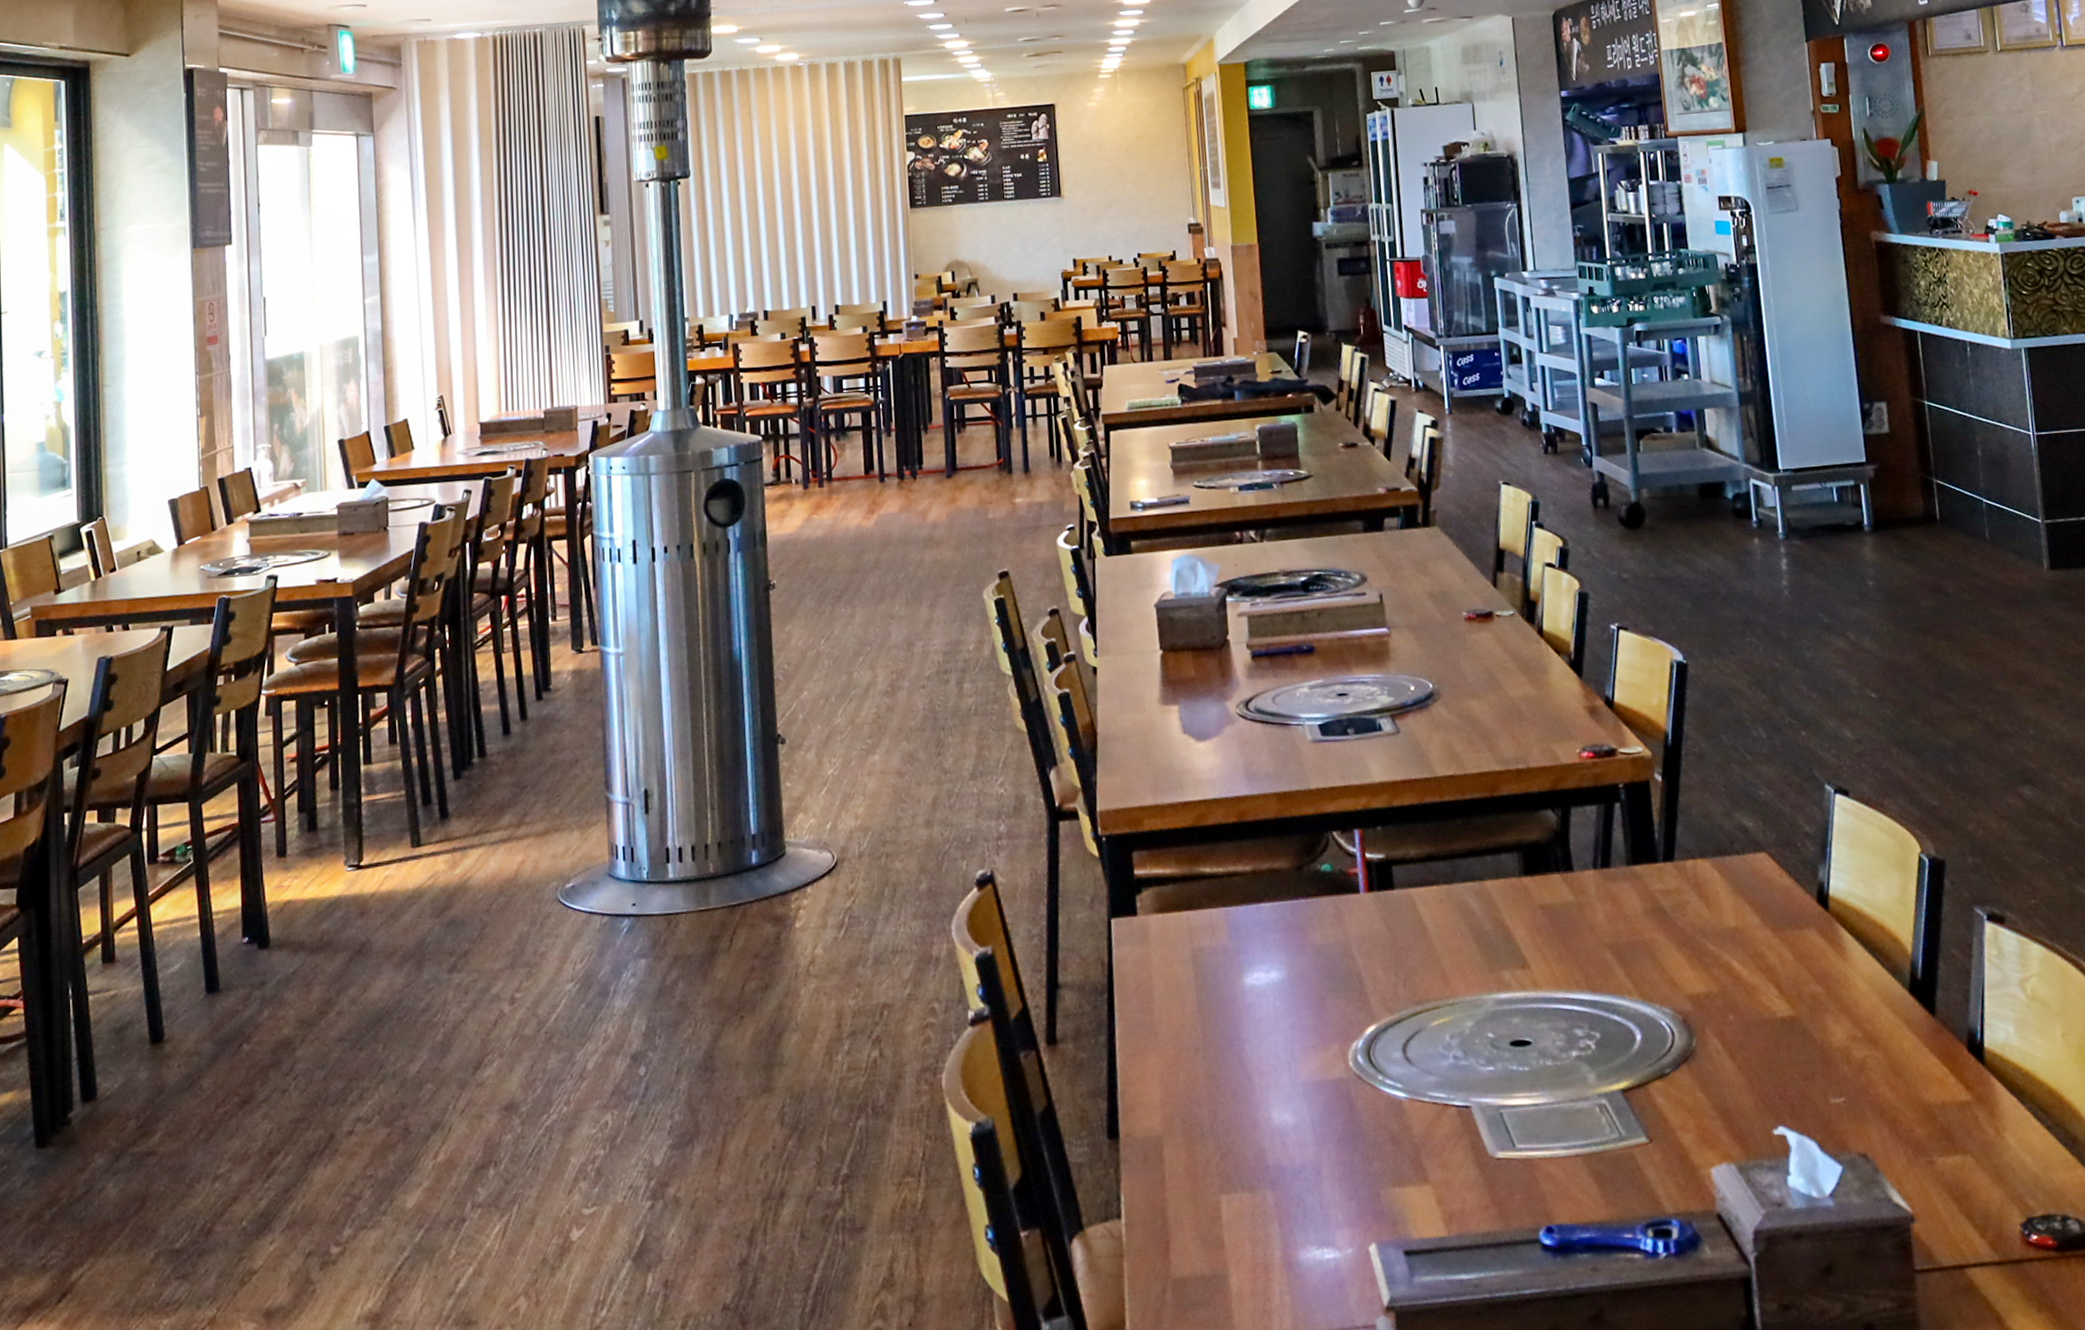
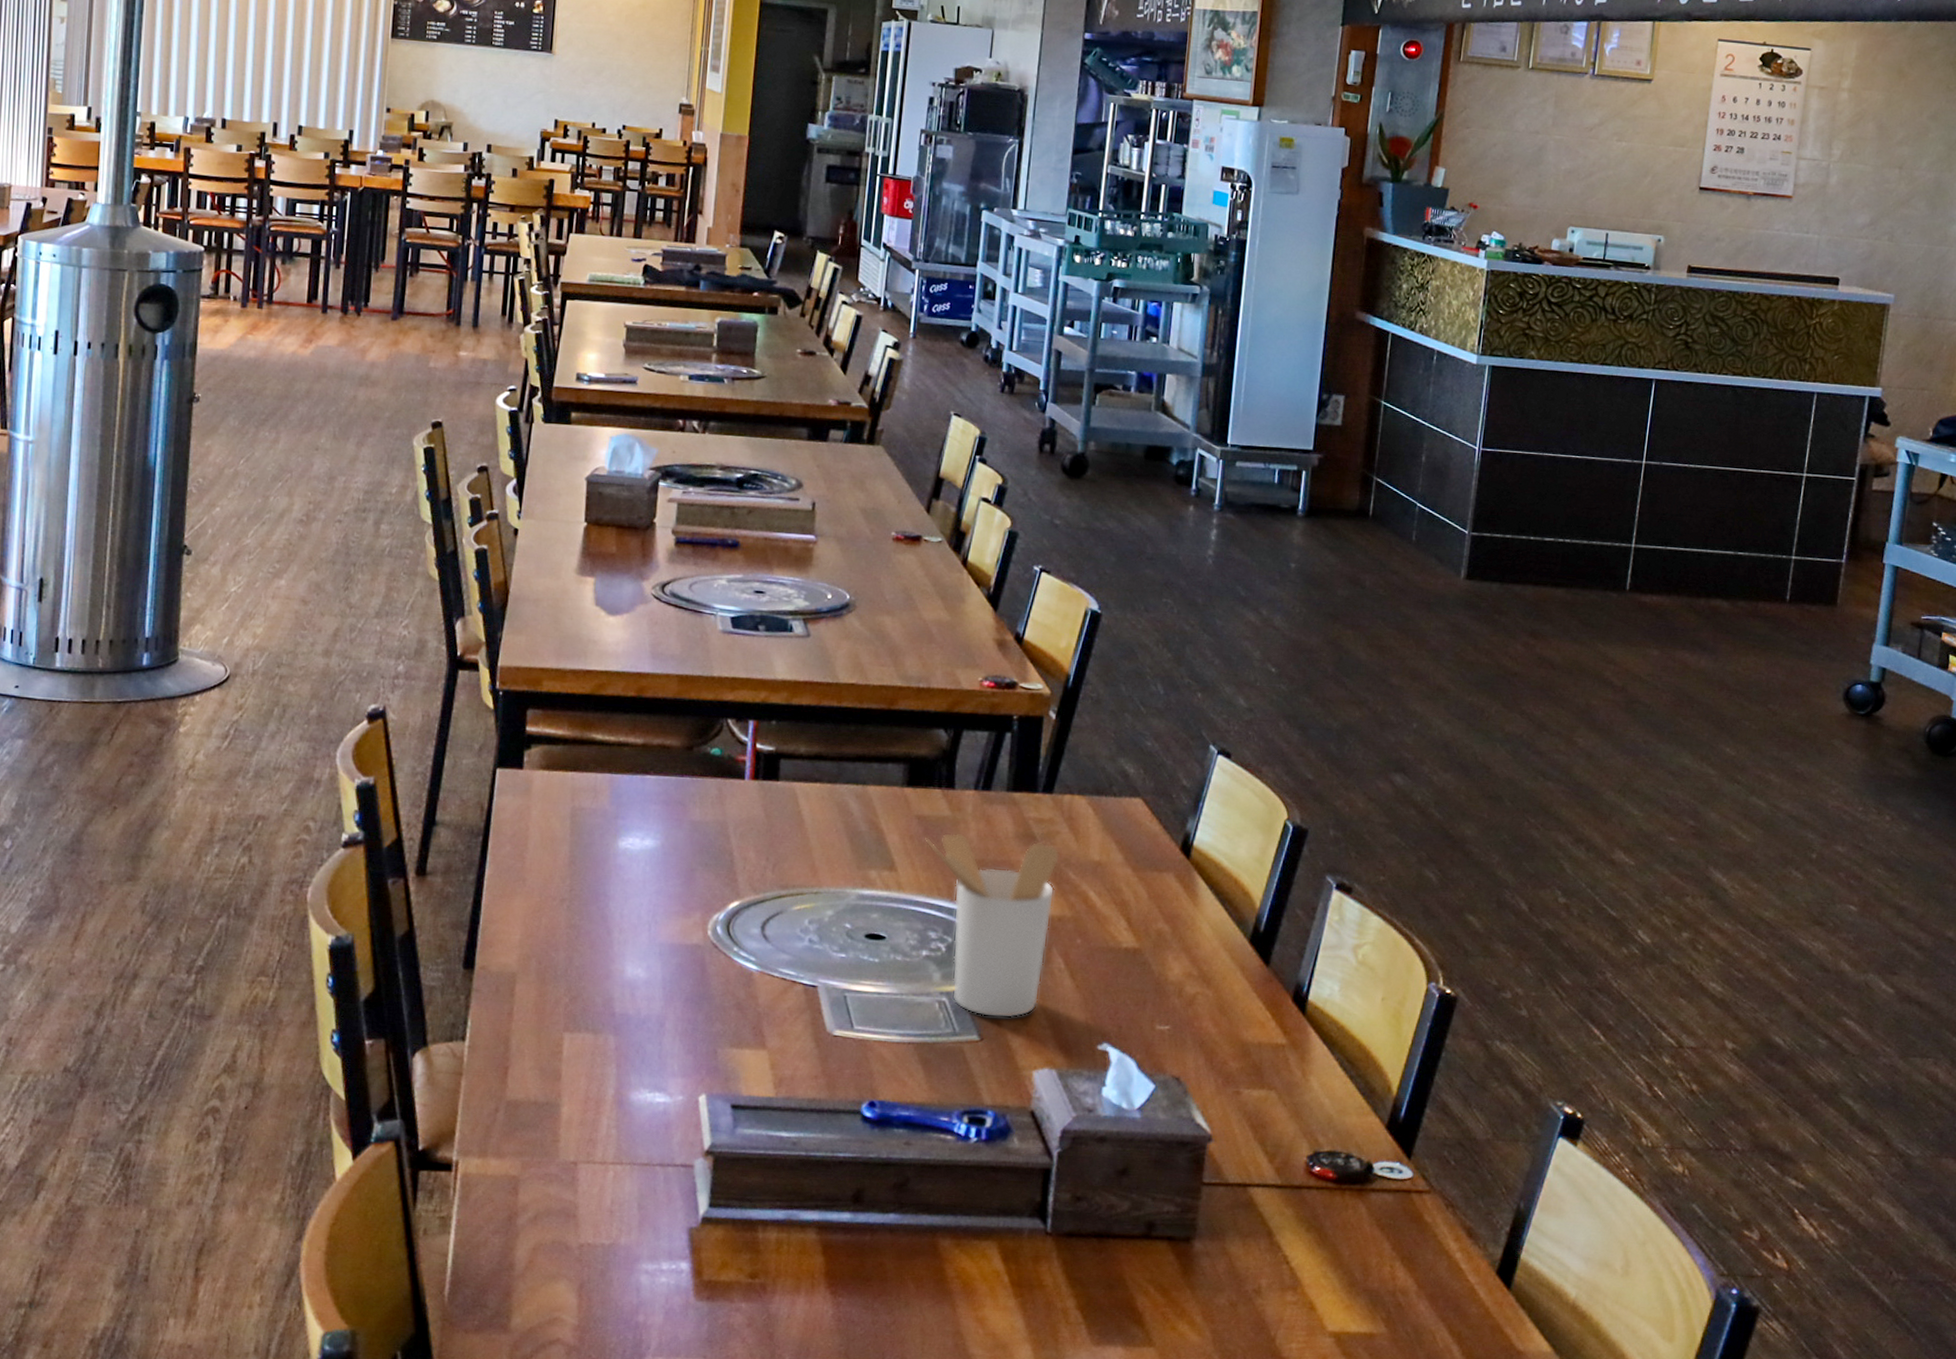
utensil holder: none [1553,914,1702,1115] -> present [925,832,1060,1019]

